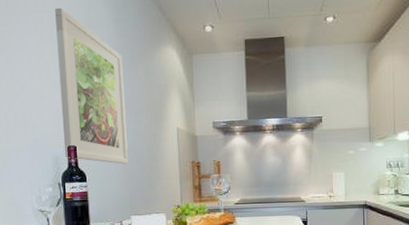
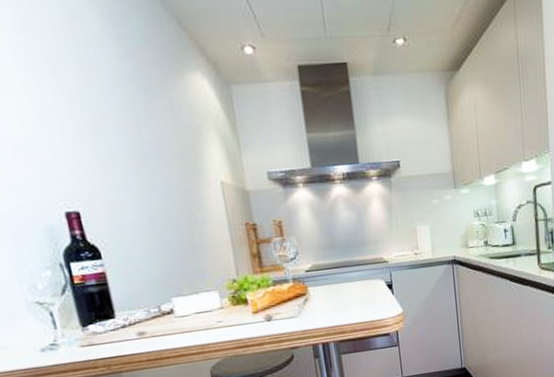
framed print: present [55,7,128,164] -> none [15,14,159,233]

